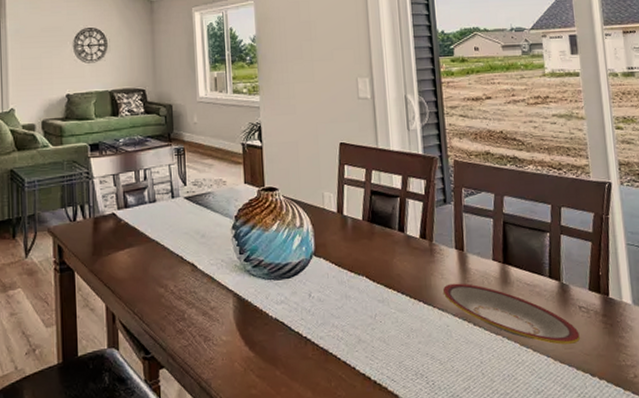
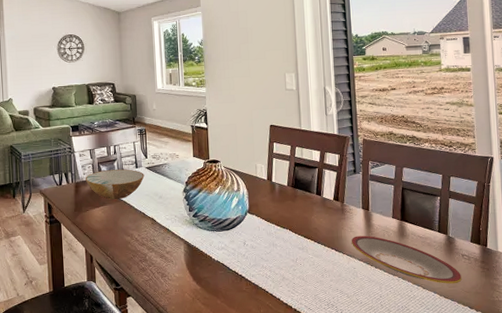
bowl: none [106,199,183,240] -> present [85,169,145,200]

